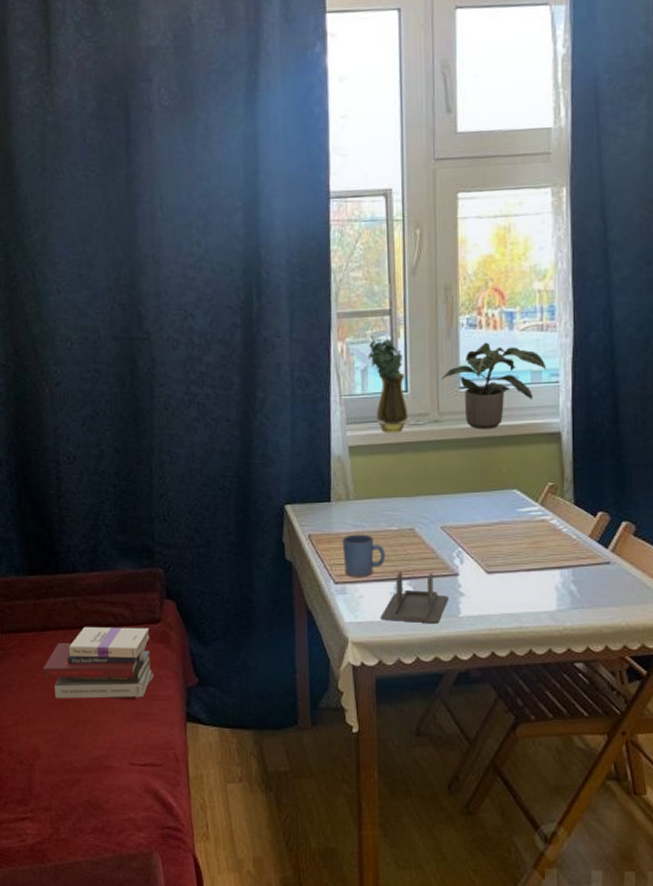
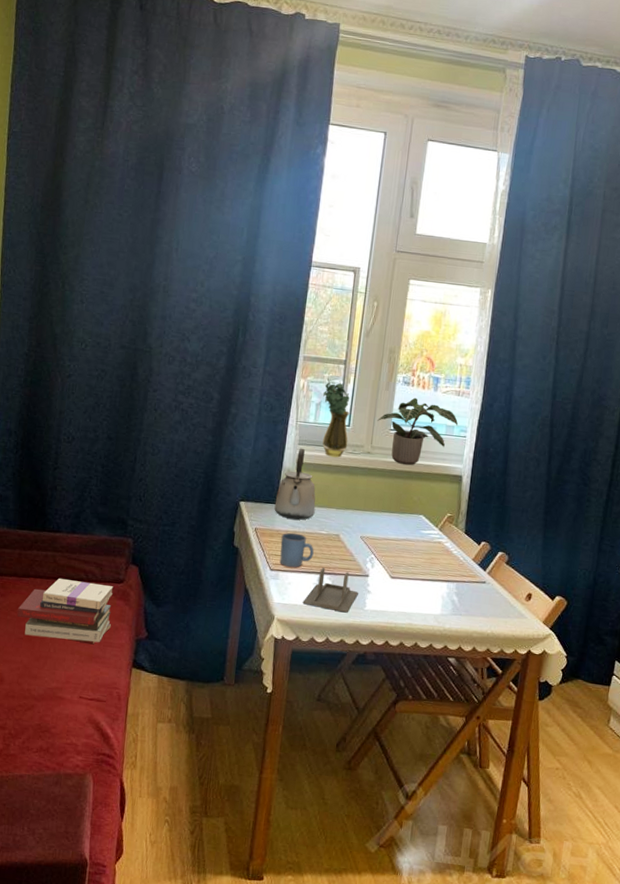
kettle: none [328,428,379,518] -> present [274,448,316,520]

